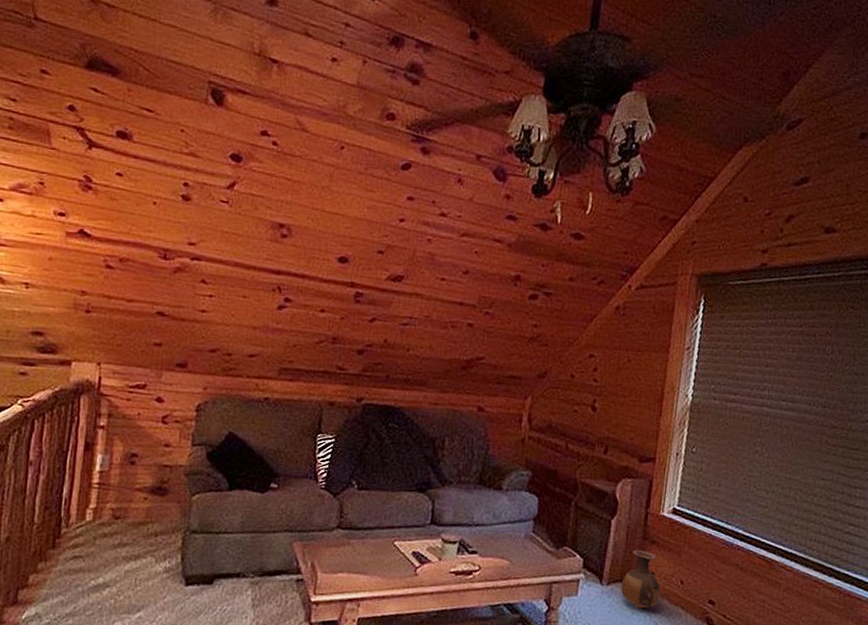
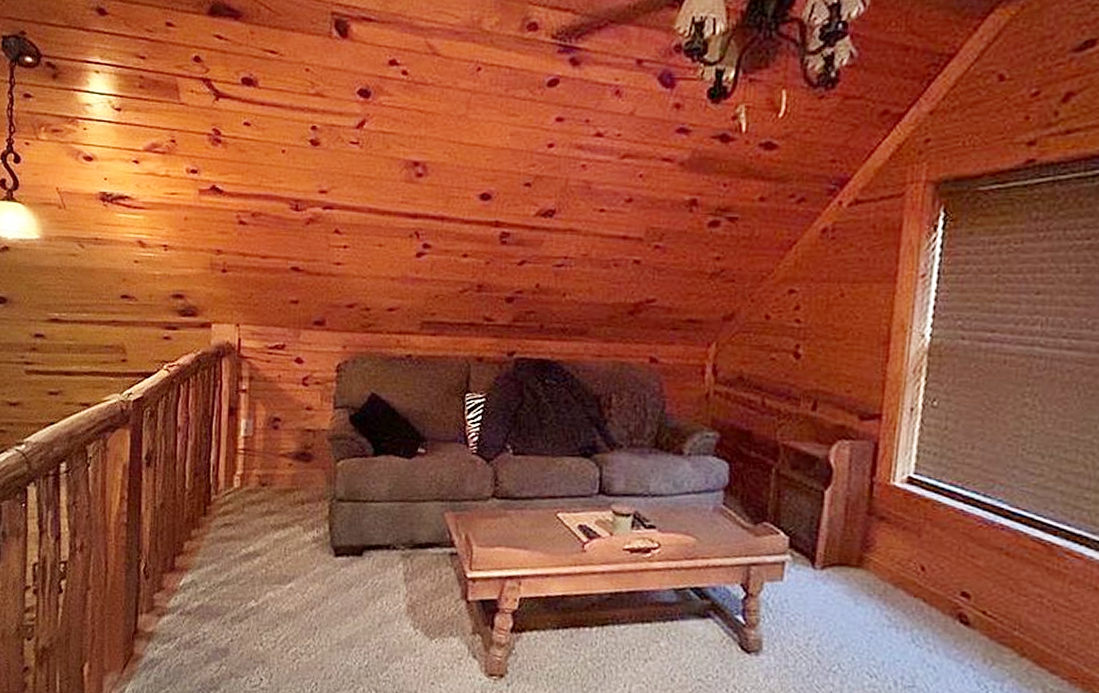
vase: present [621,550,660,609] -> none [839,527,893,599]

